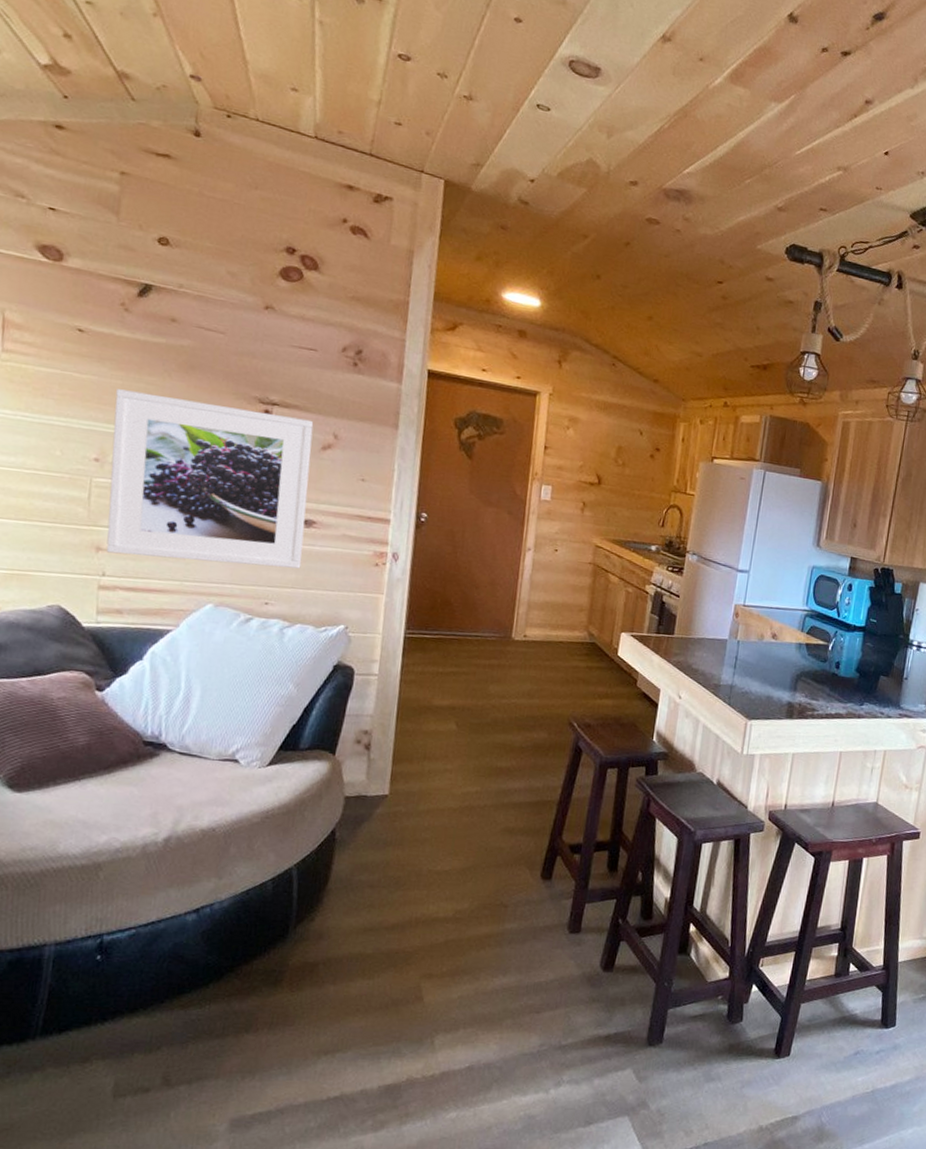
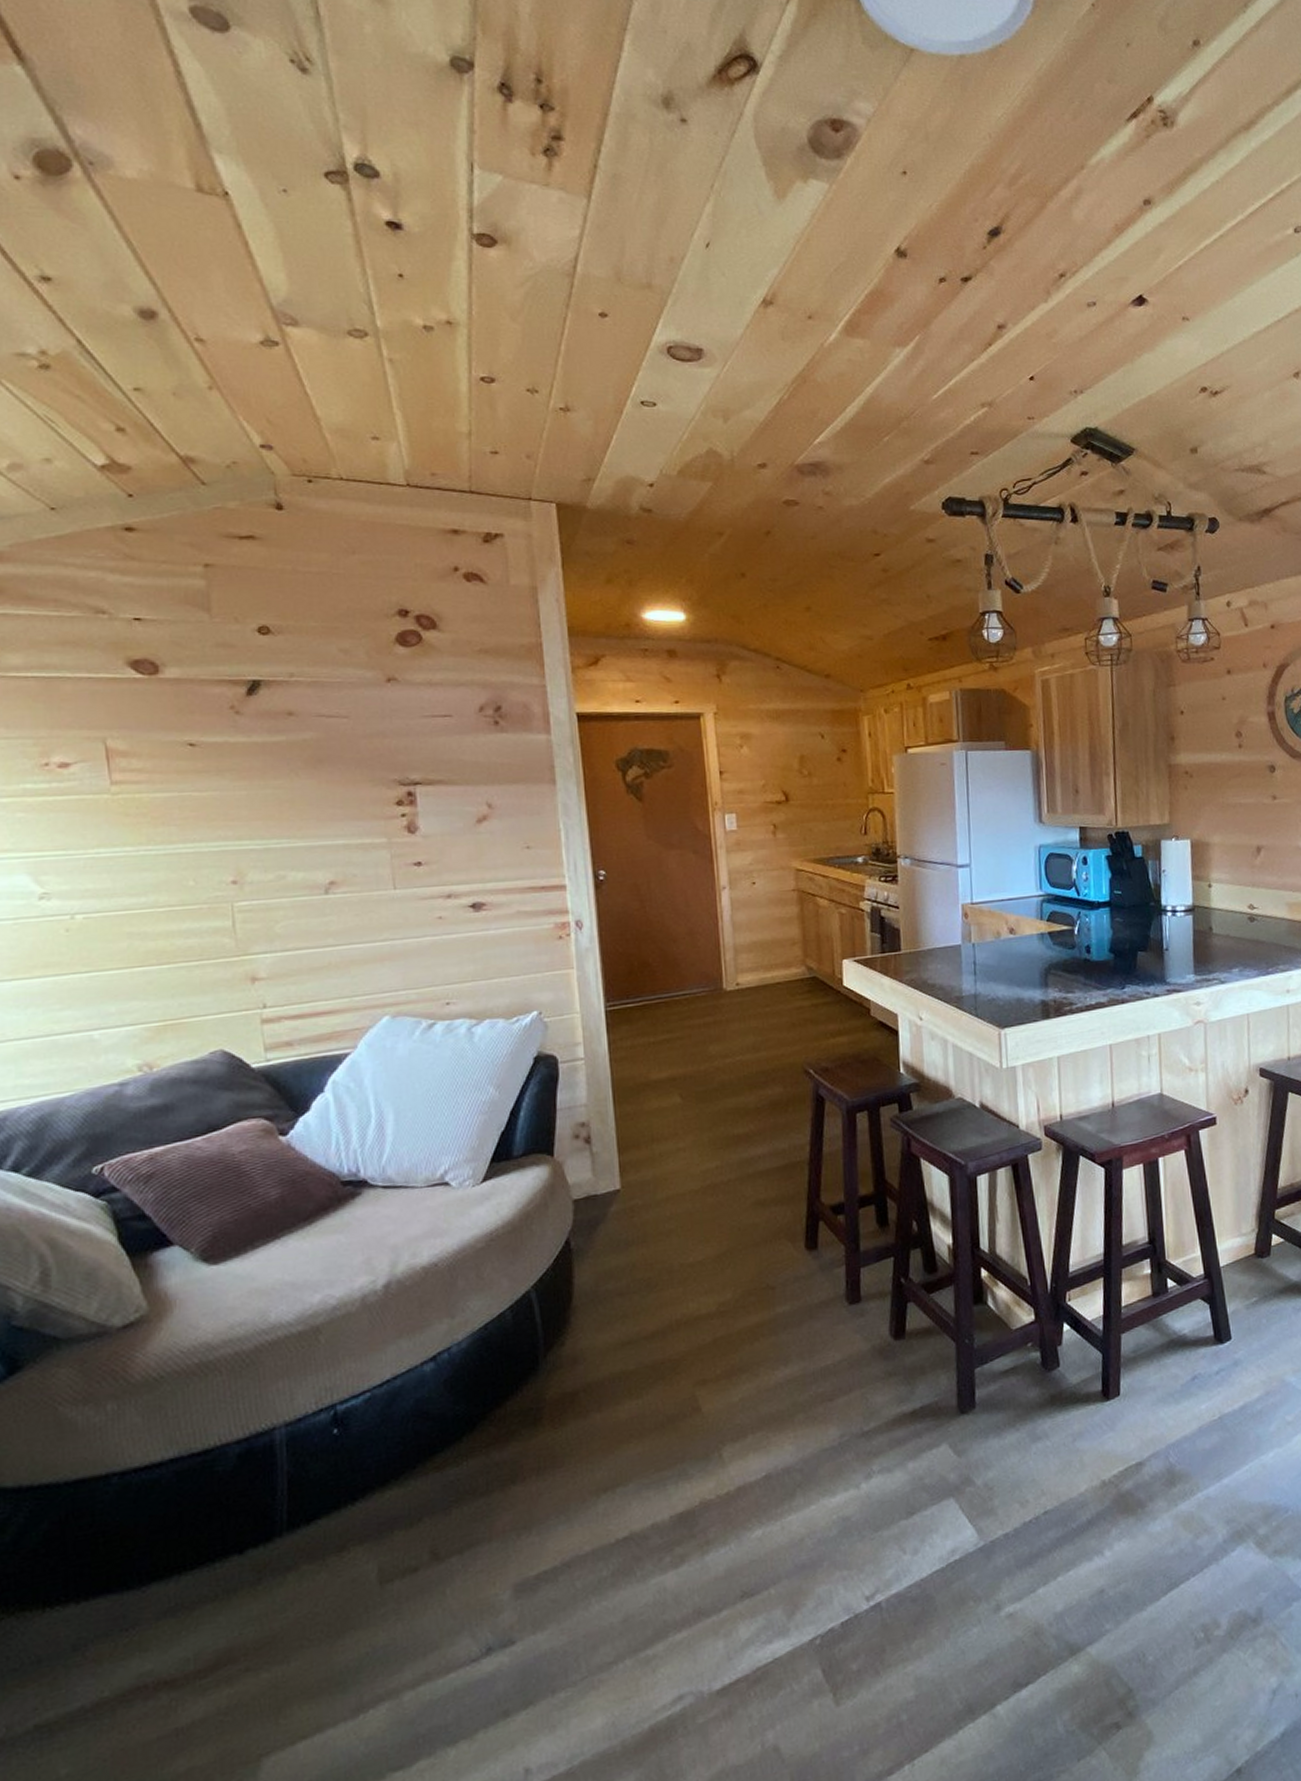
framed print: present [106,389,314,569] -> none [242,793,478,982]

